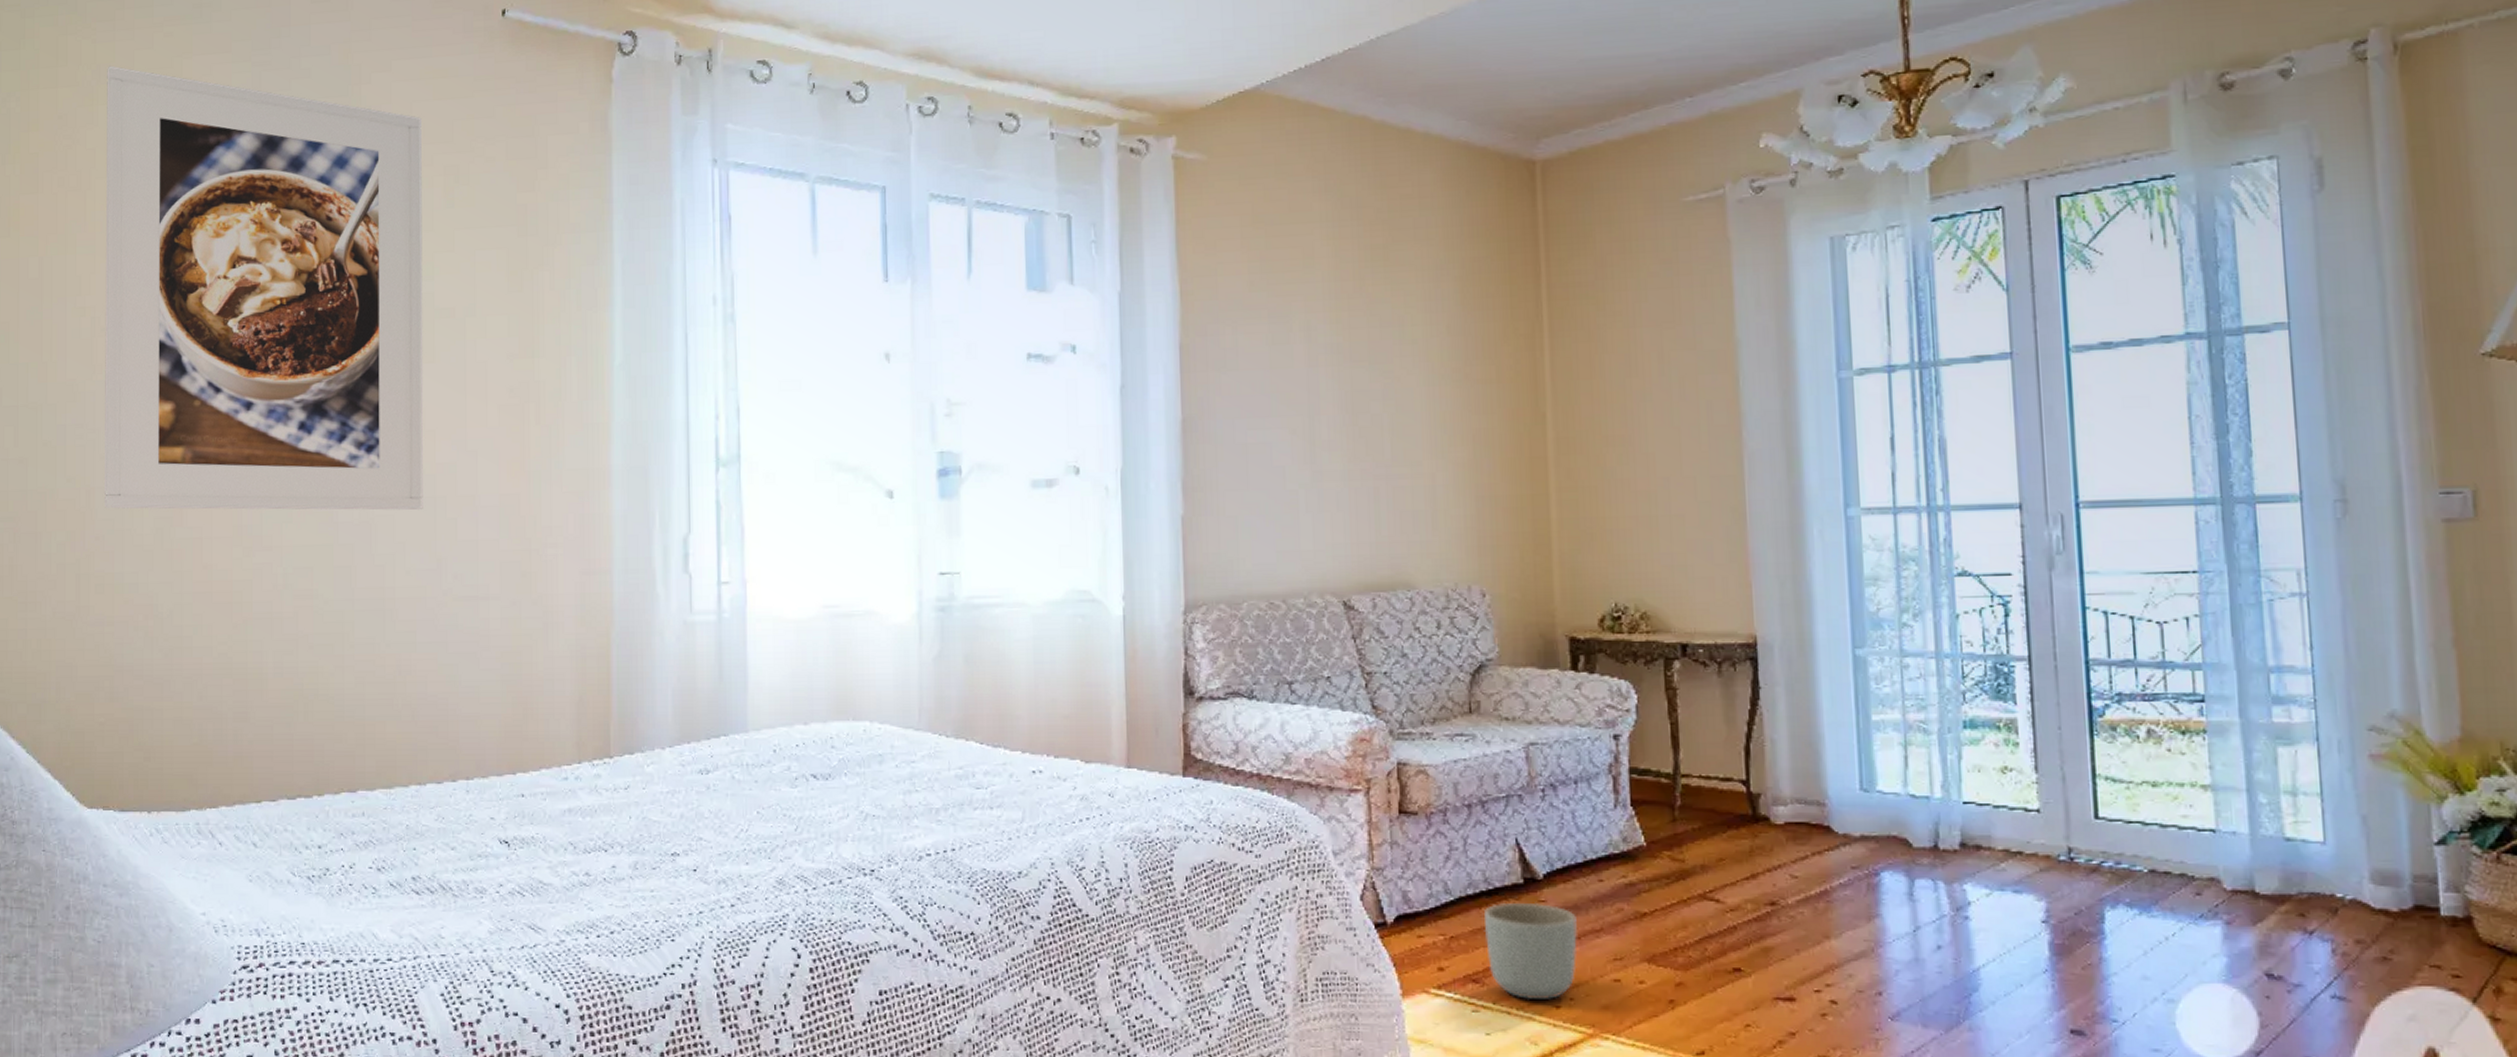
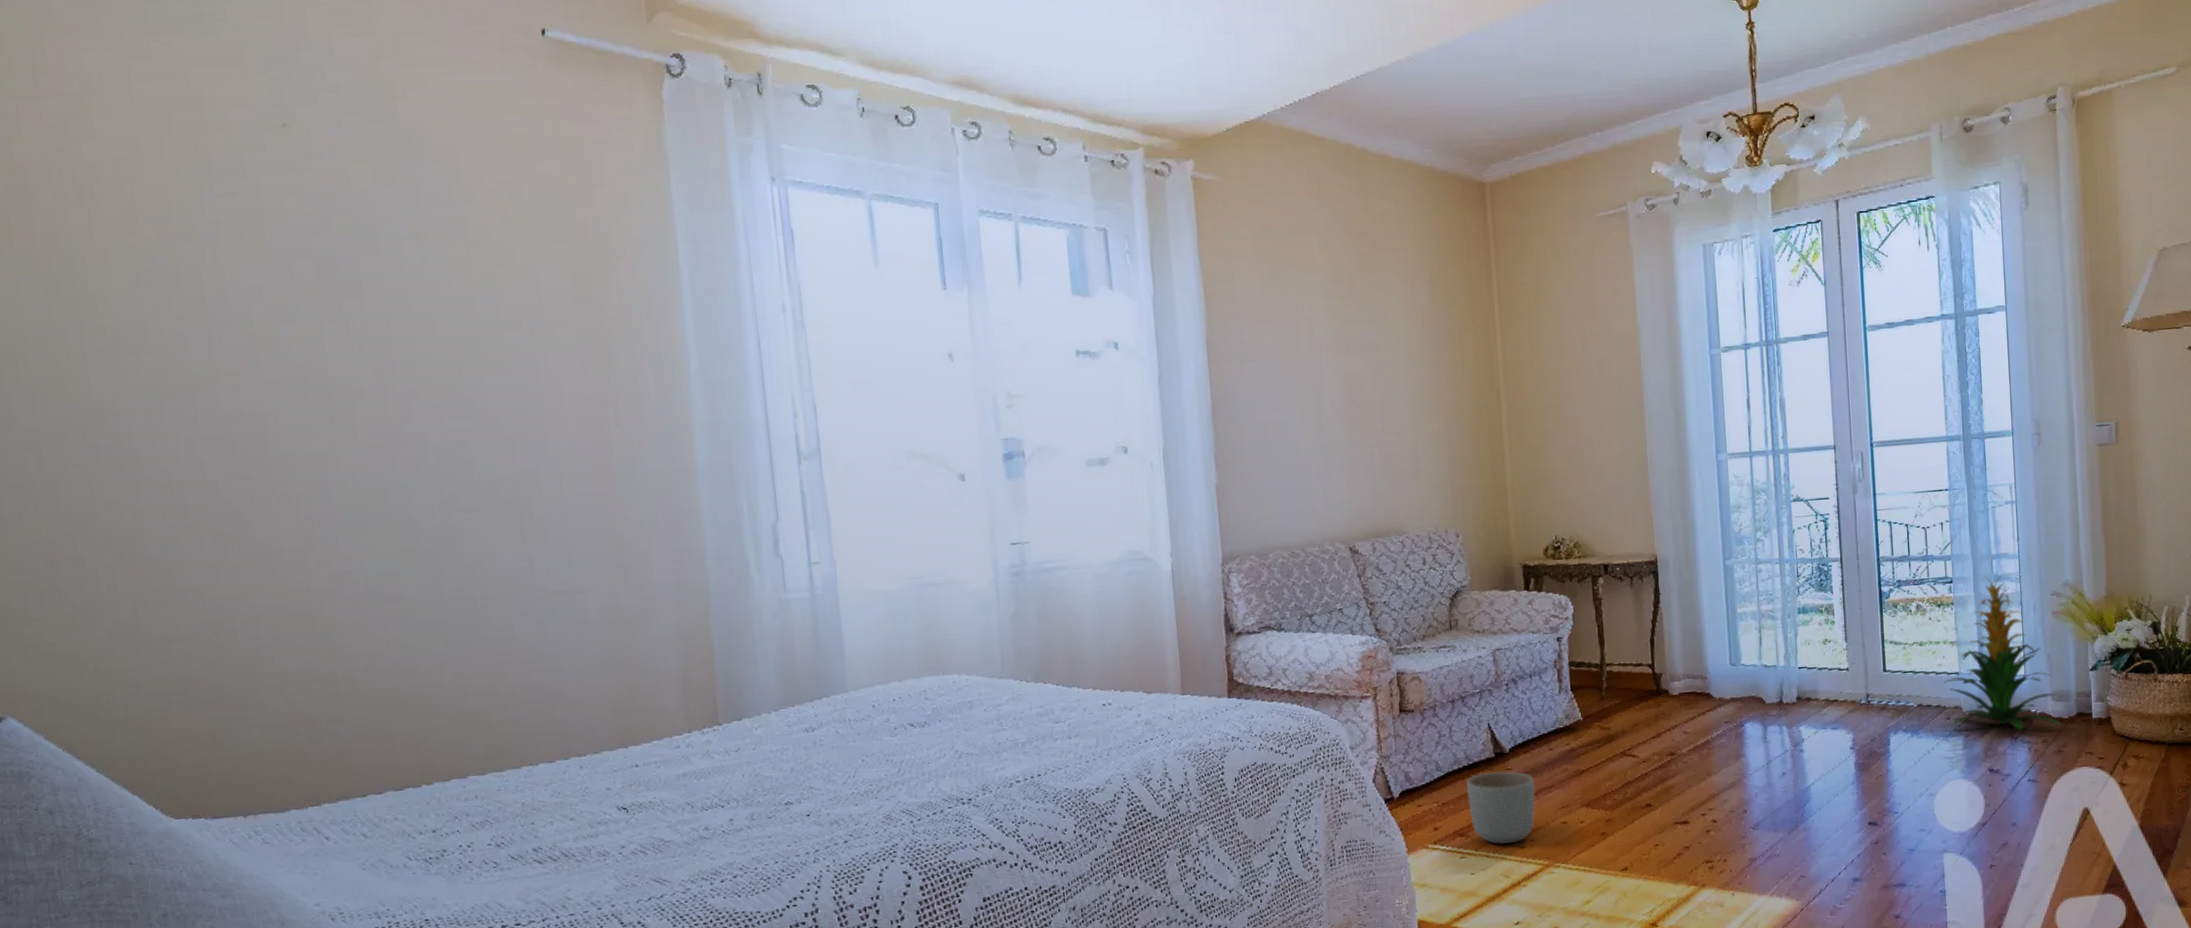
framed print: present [105,65,424,511] -> none [97,75,508,528]
indoor plant: none [2192,695,2388,922] -> present [1944,575,2062,730]

